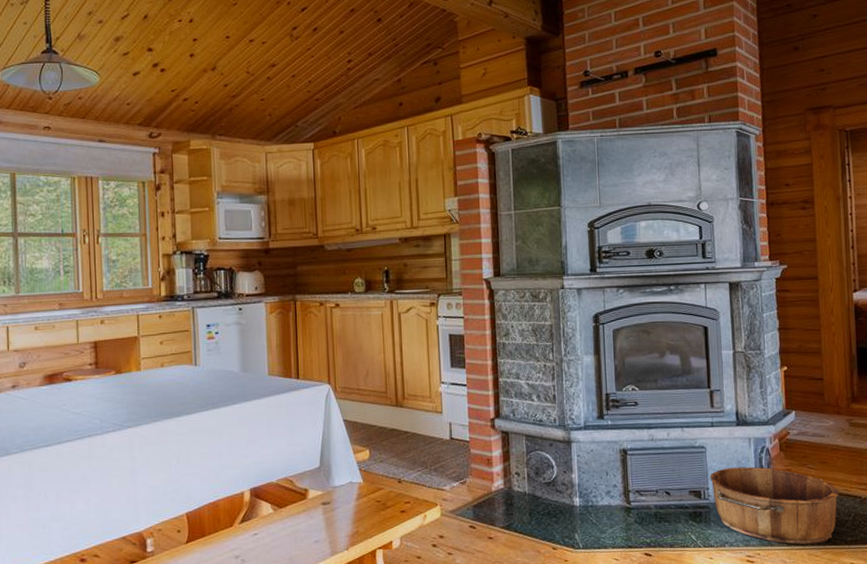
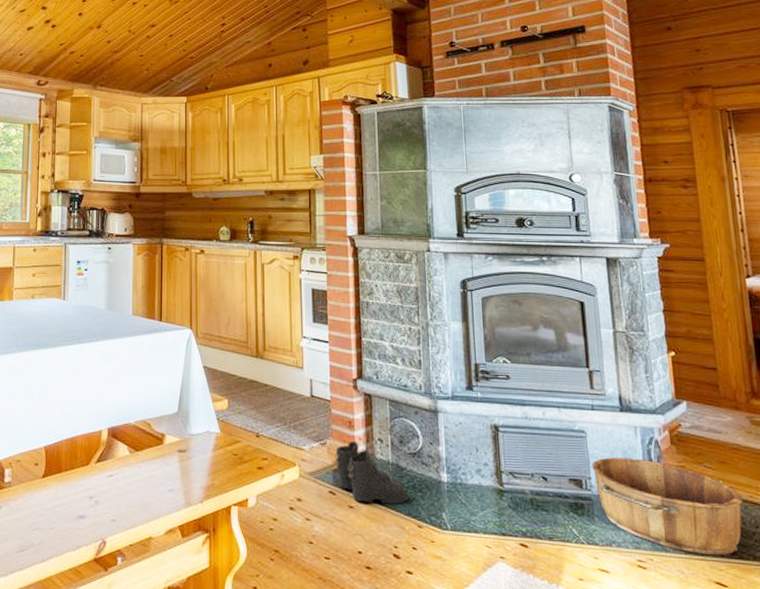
boots: none [474,477,544,533] -> present [334,440,409,505]

